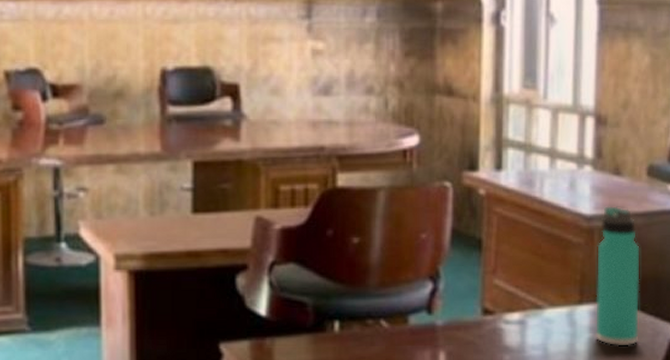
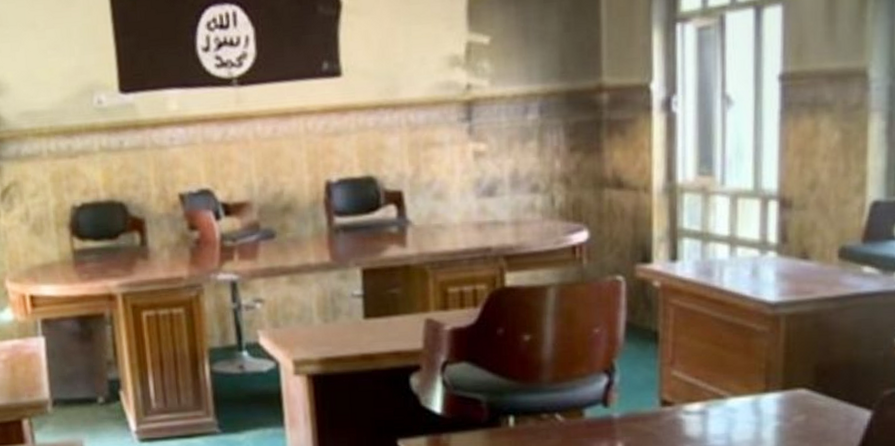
thermos bottle: present [596,206,640,347] -> none [783,291,832,434]

